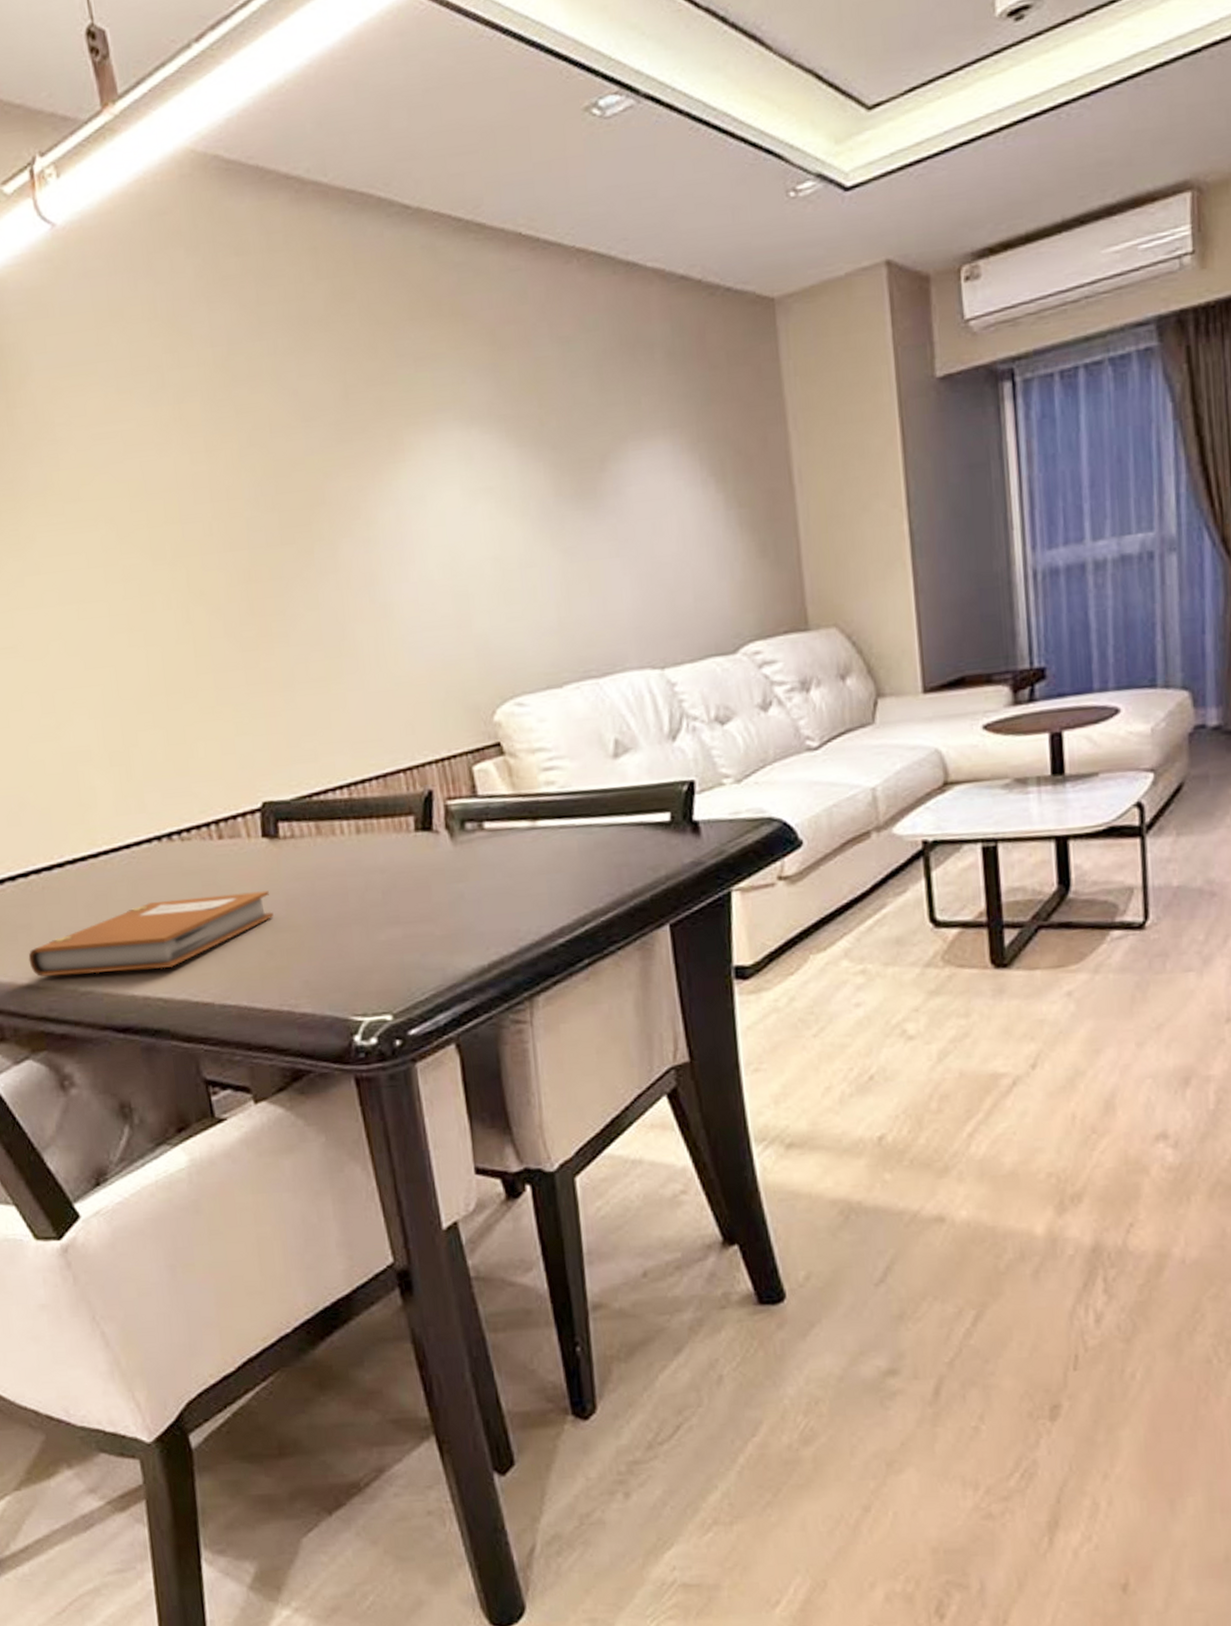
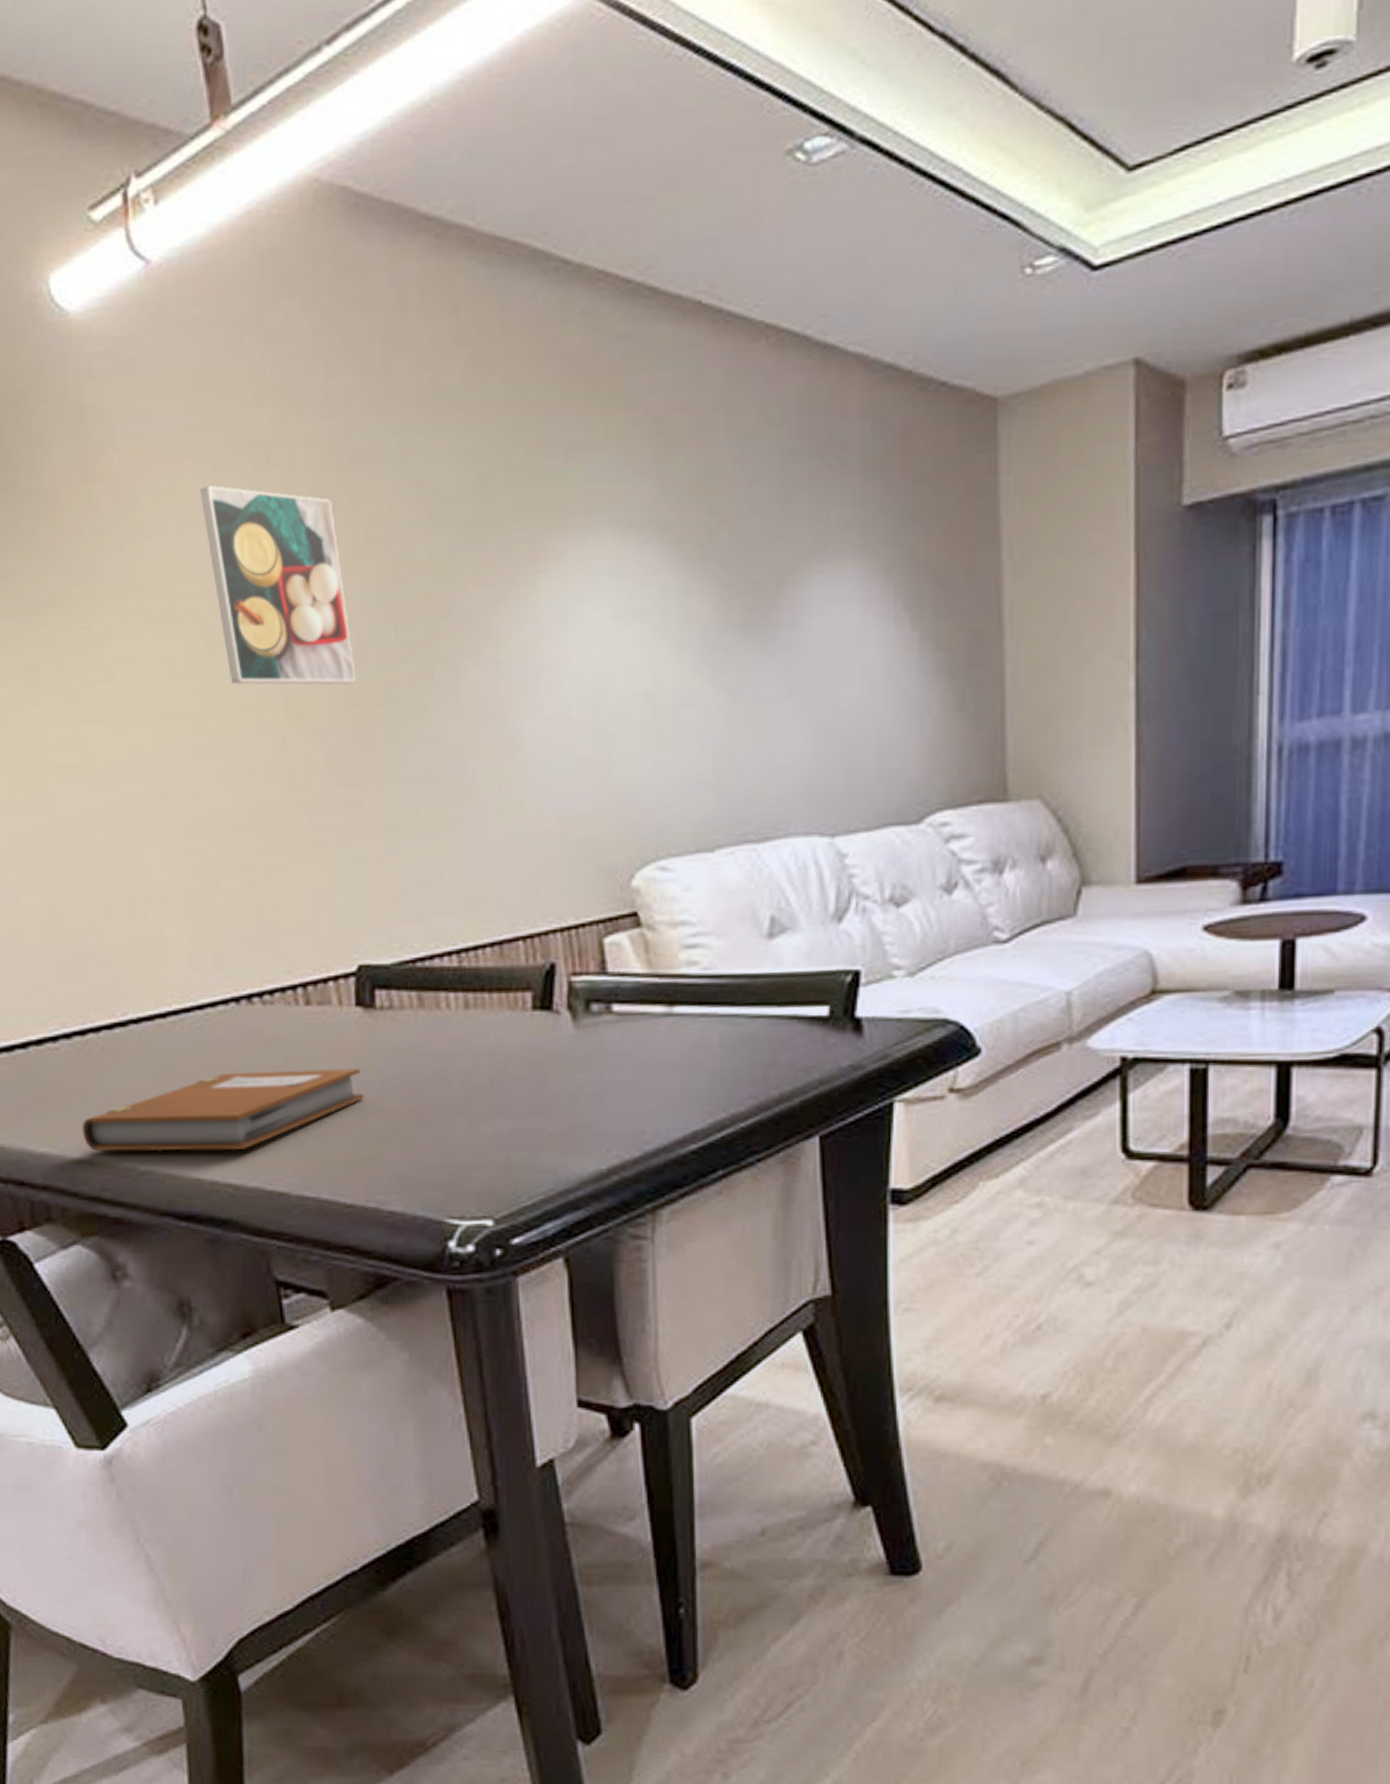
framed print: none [106,405,248,571] -> present [199,485,356,685]

